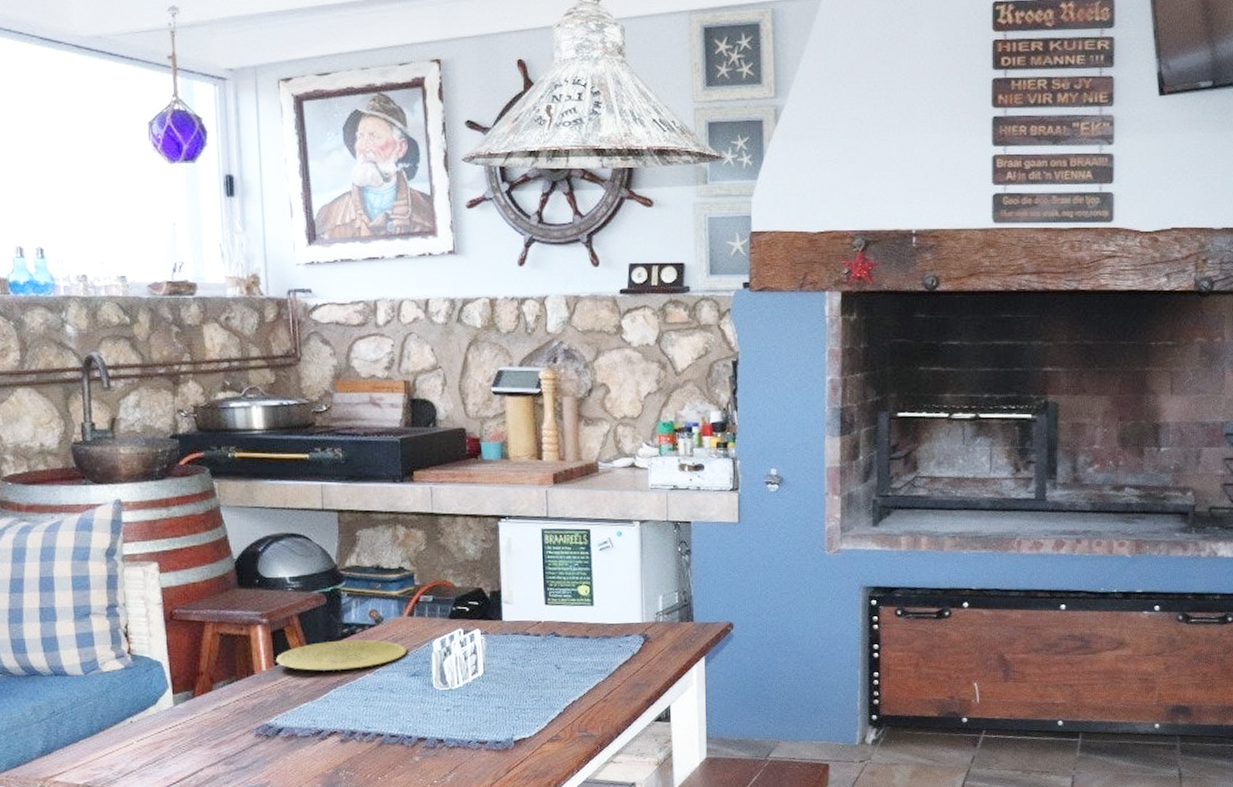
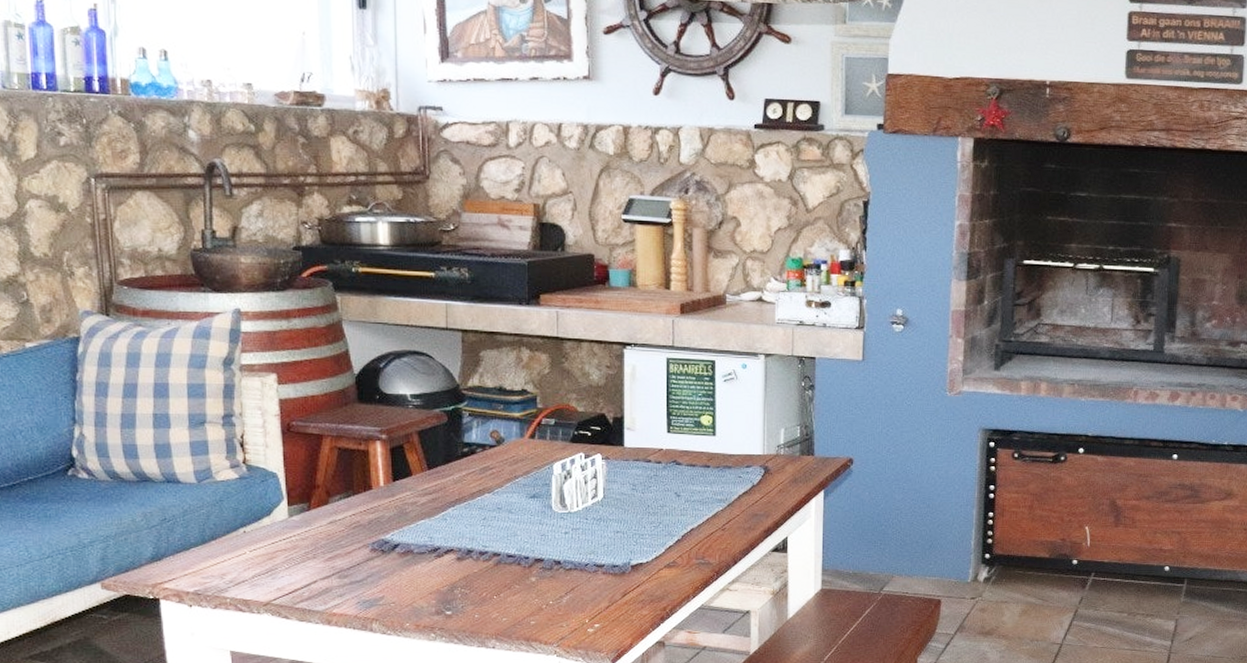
plate: present [276,639,407,671] -> none [394,459,527,488]

